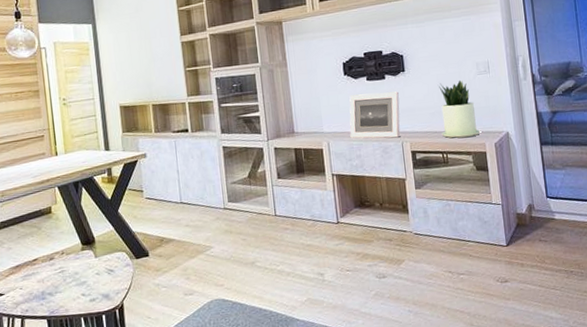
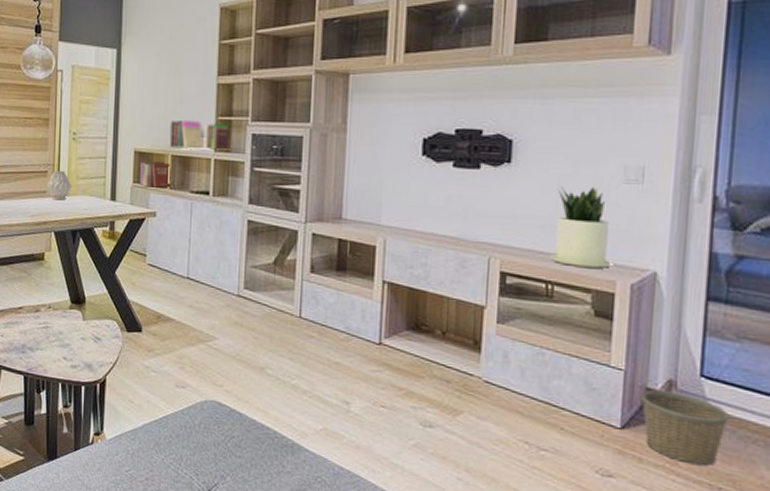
vase: none [44,132,69,159] -> present [46,170,72,200]
books: none [127,111,155,135] -> present [140,161,171,188]
books: none [147,74,178,99] -> present [169,120,203,149]
books: none [176,73,199,96] -> present [203,123,230,150]
picture frame: present [349,91,400,138] -> none [416,183,496,250]
basket: none [514,212,569,260] -> present [641,390,730,466]

